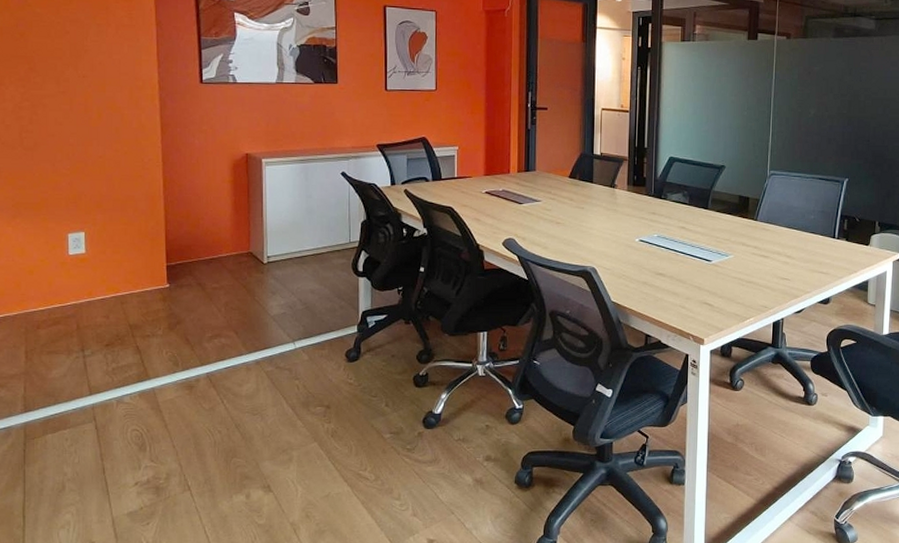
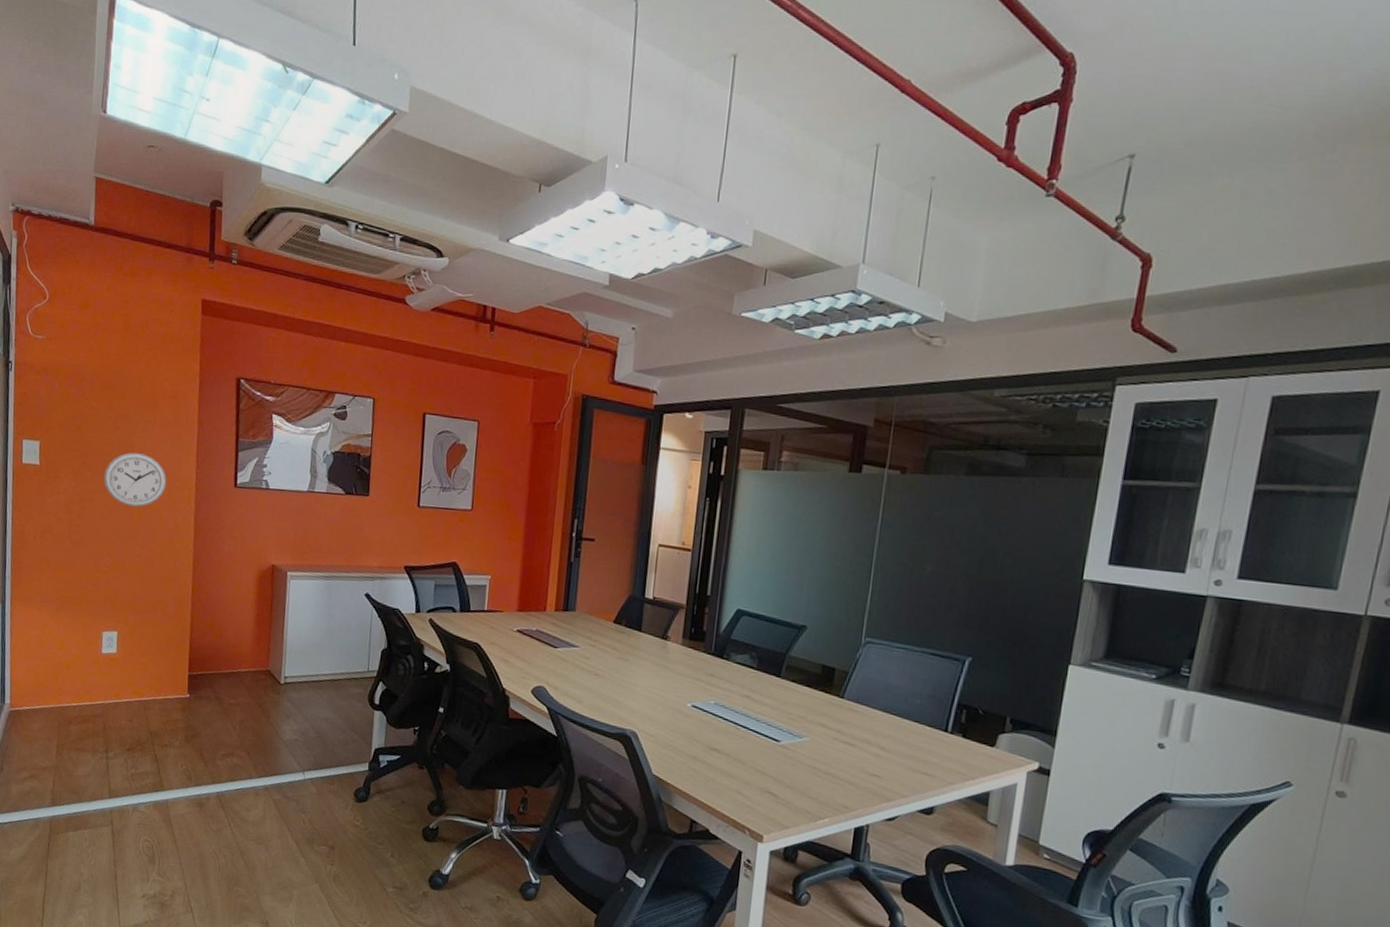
wall clock: none [56,56,127,109] -> present [104,452,167,507]

